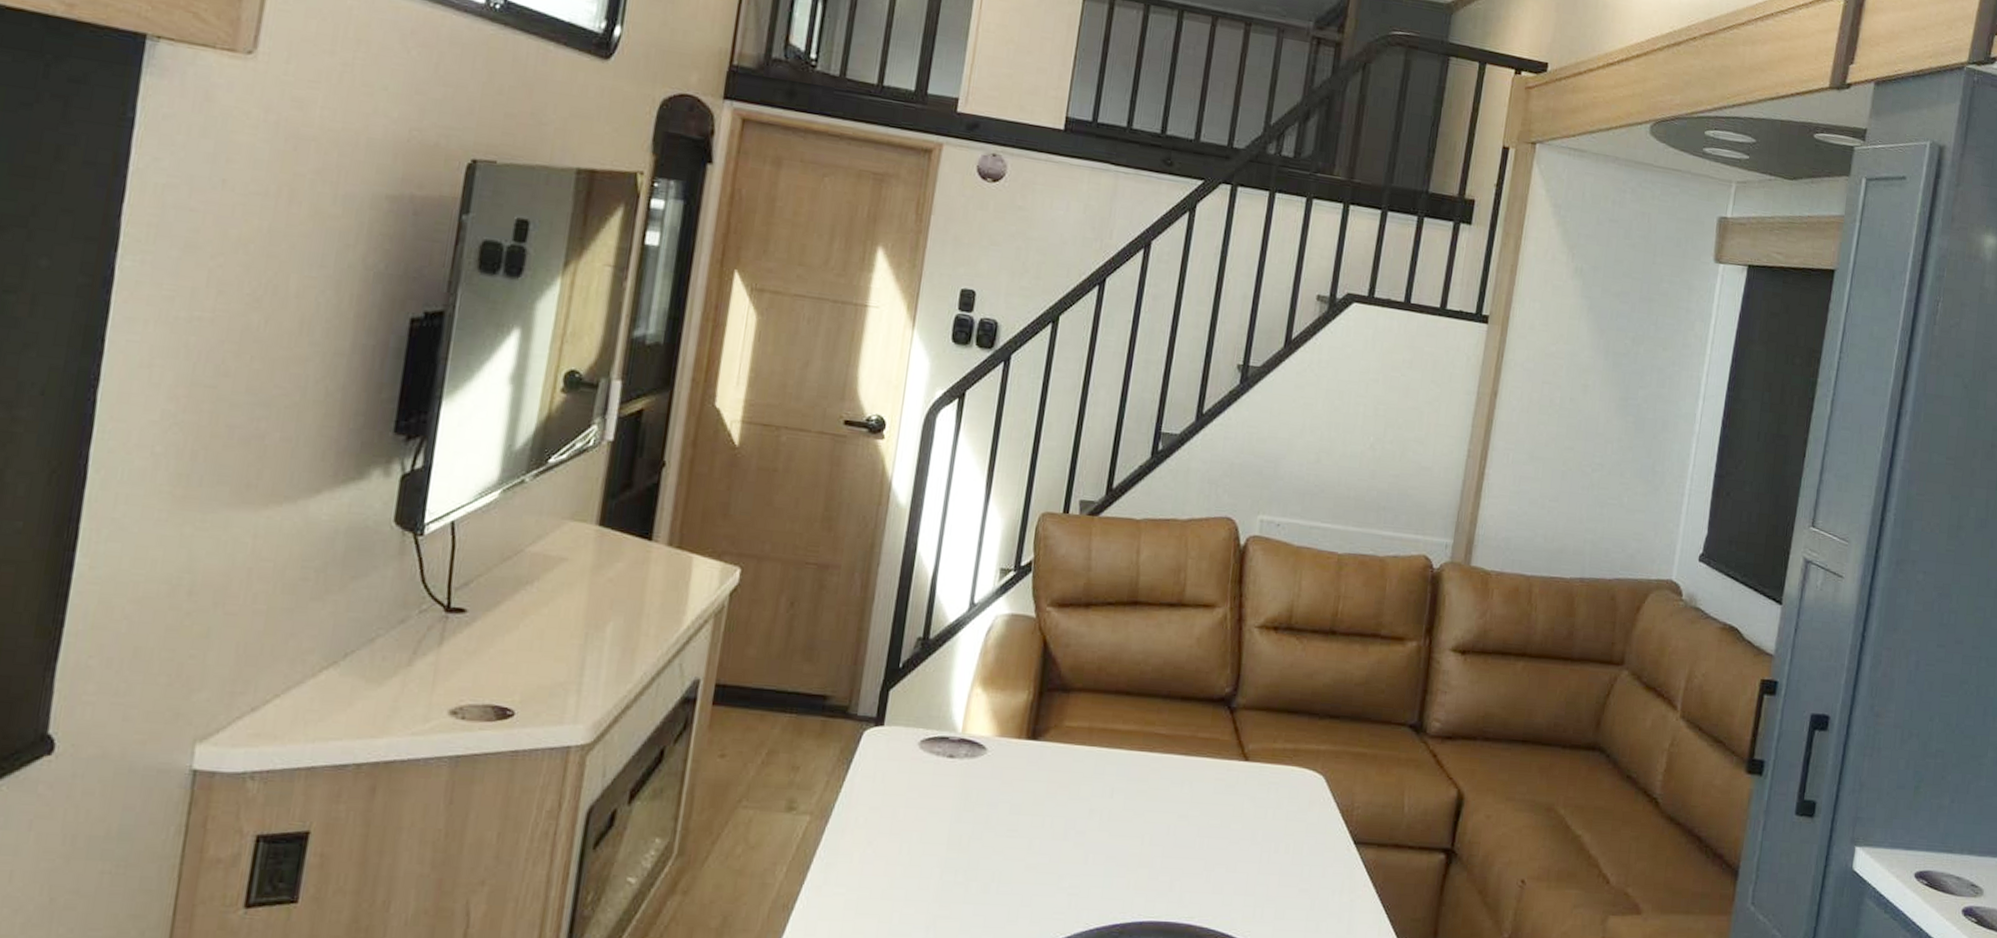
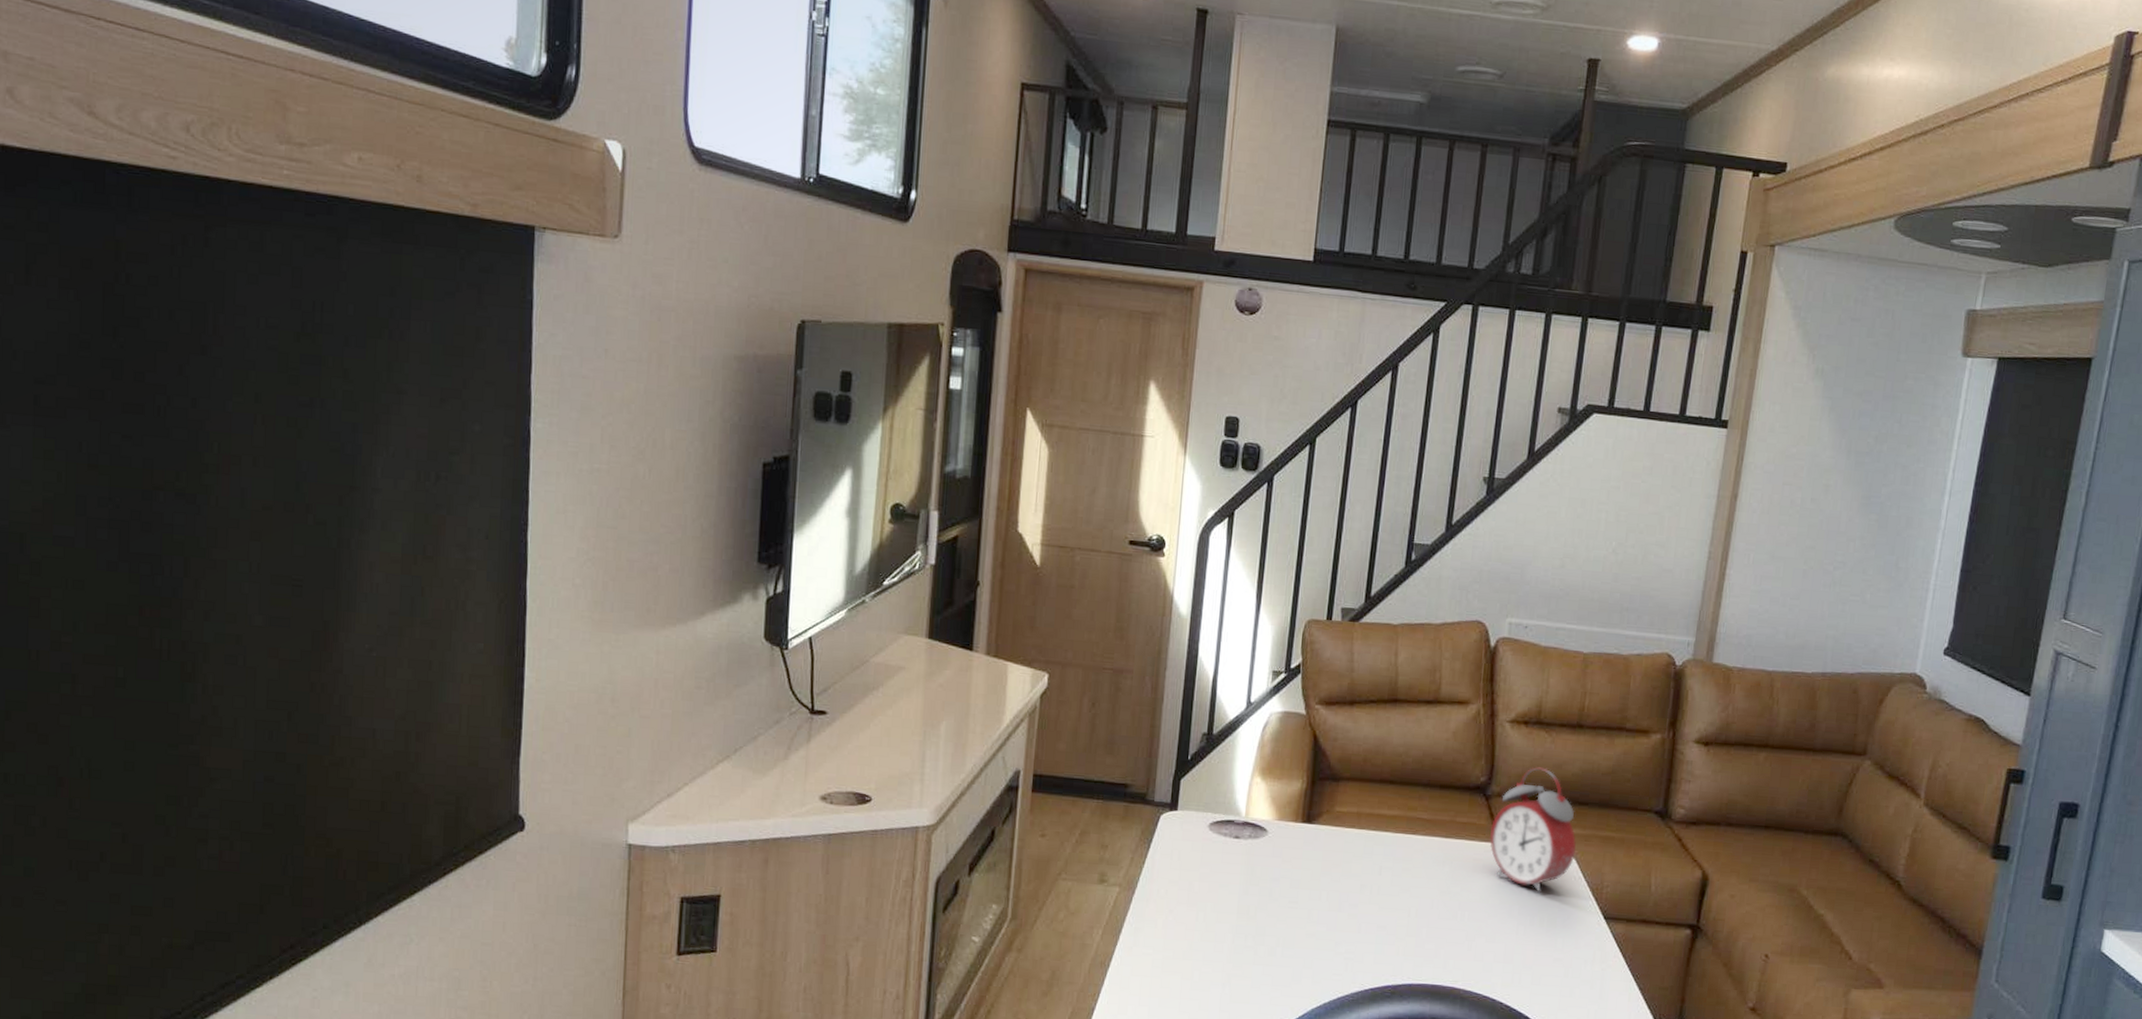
alarm clock: none [1233,677,1326,815] -> present [1489,767,1576,893]

